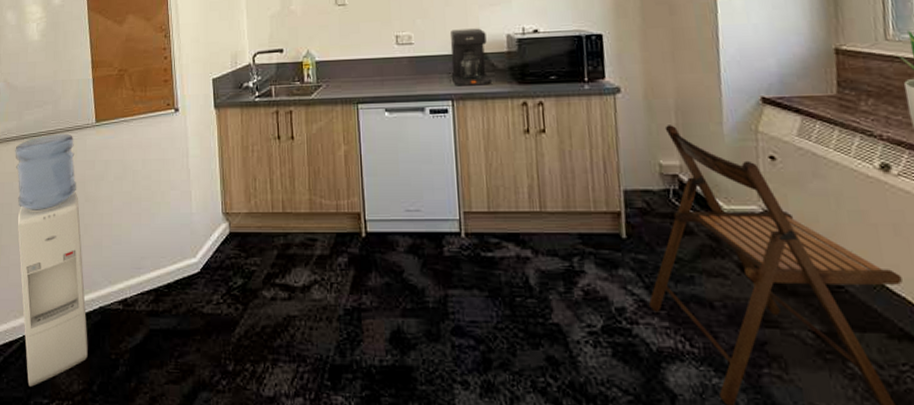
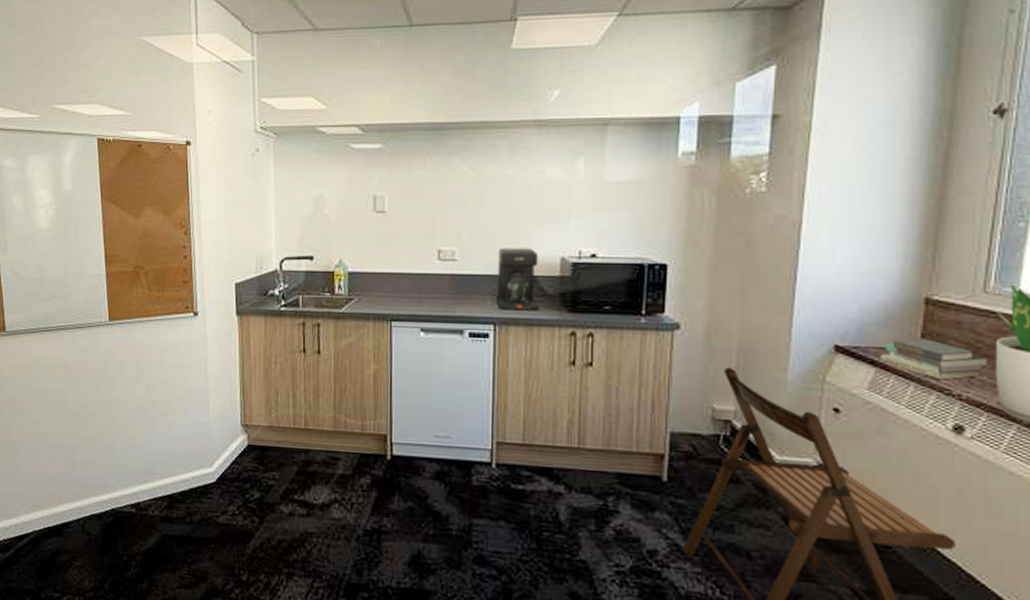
water cooler: present [15,133,88,387] -> none [23,330,100,580]
books: none [804,85,900,123] -> present [881,338,987,380]

